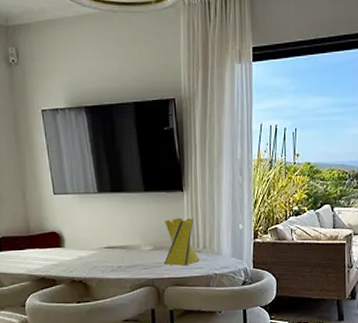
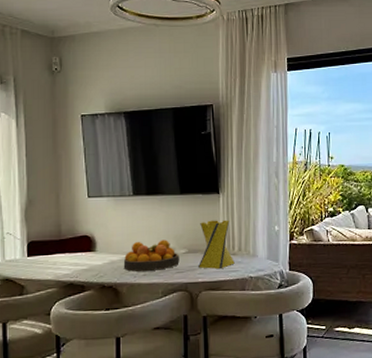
fruit bowl: none [91,237,146,267] -> present [123,240,180,271]

